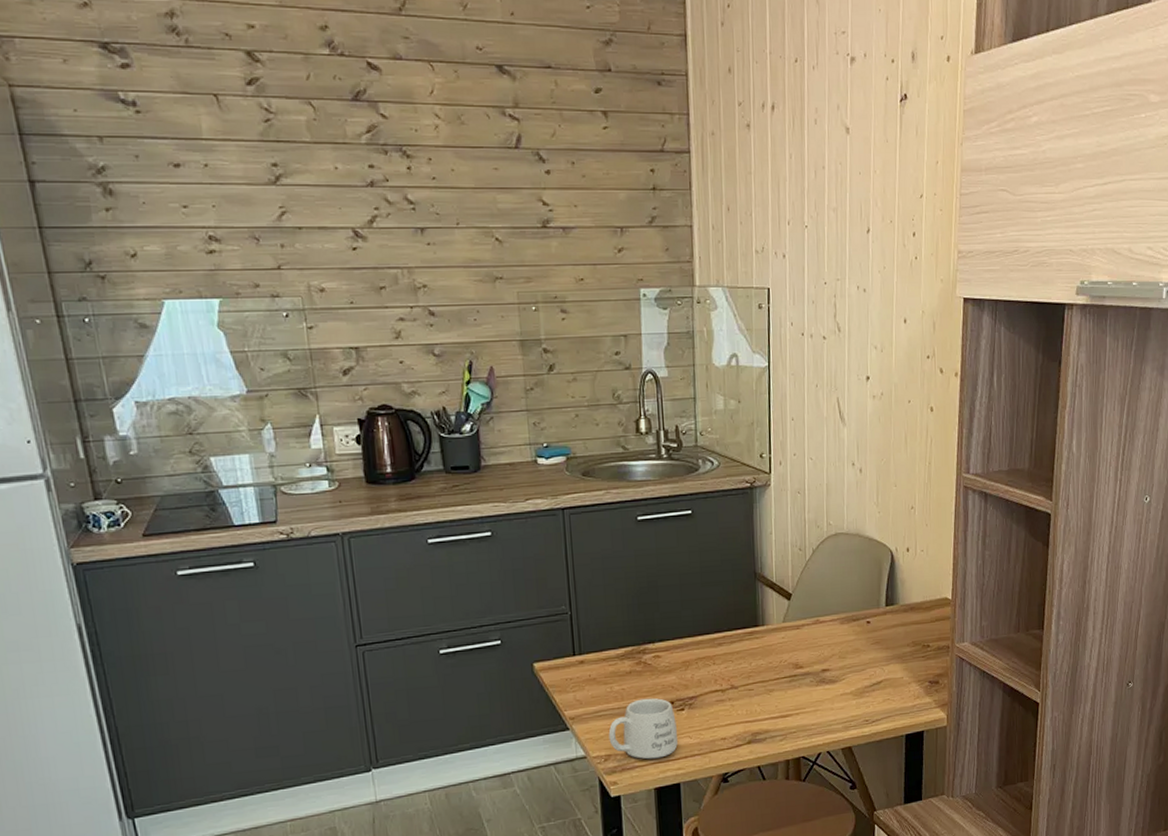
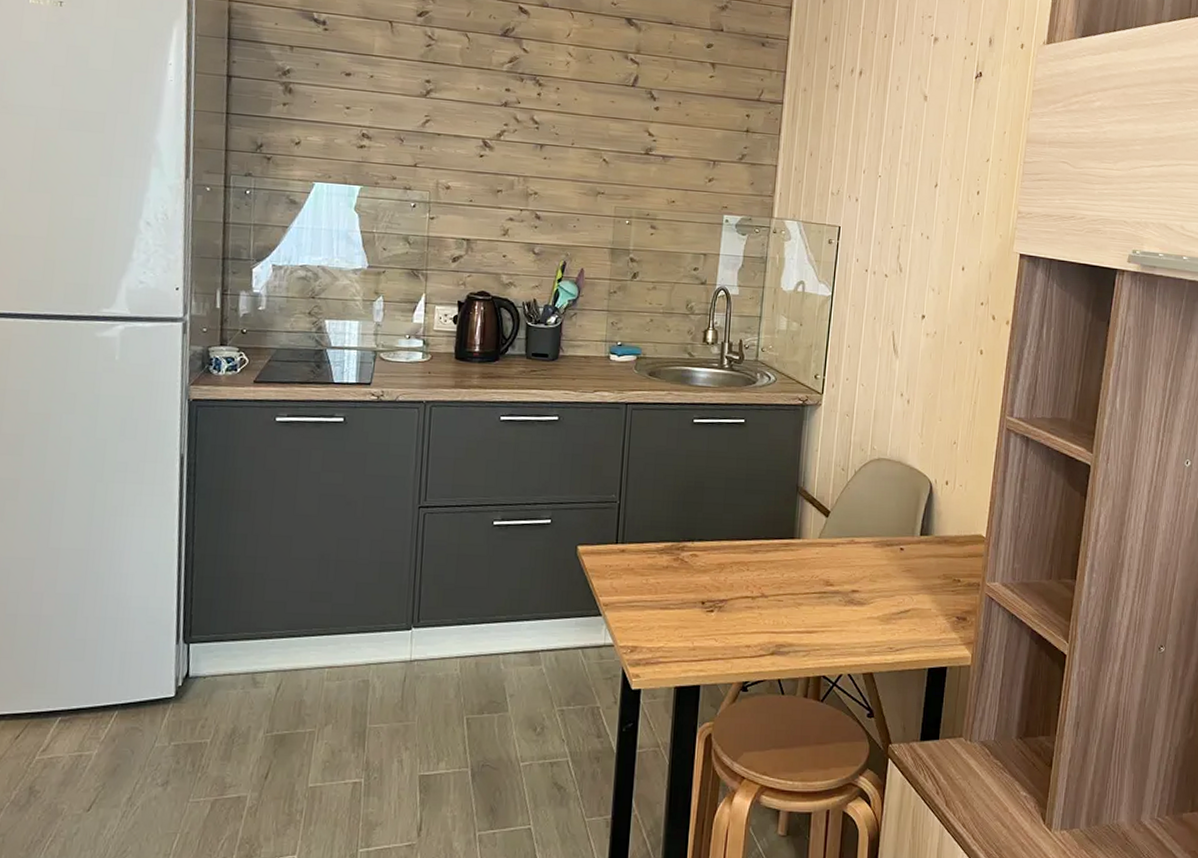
mug: present [608,698,678,759] -> none [637,595,704,657]

